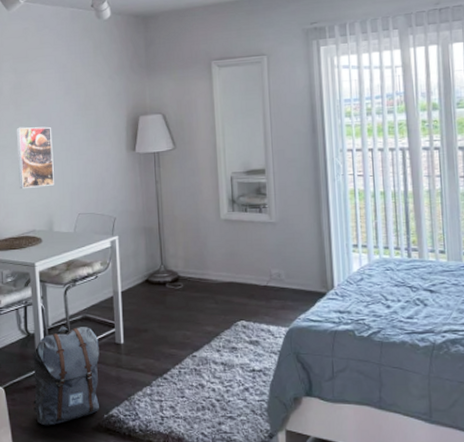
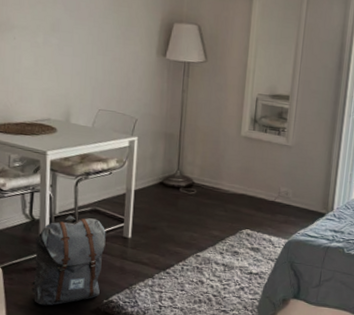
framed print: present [16,126,54,188] -> none [36,10,79,77]

